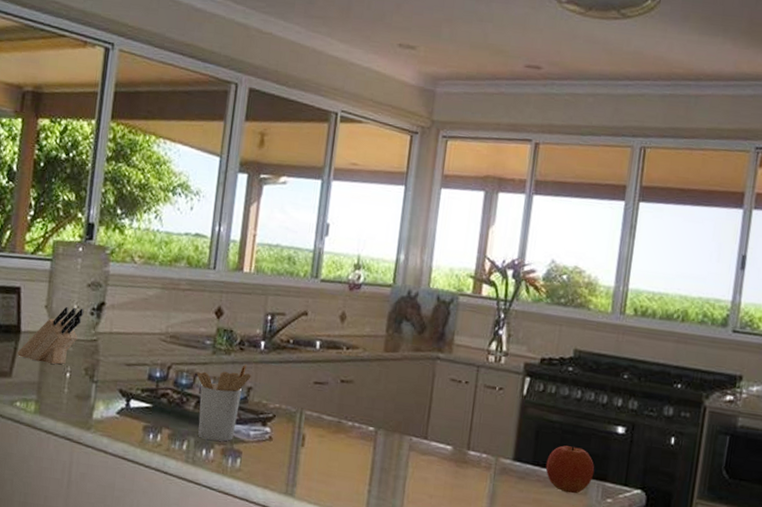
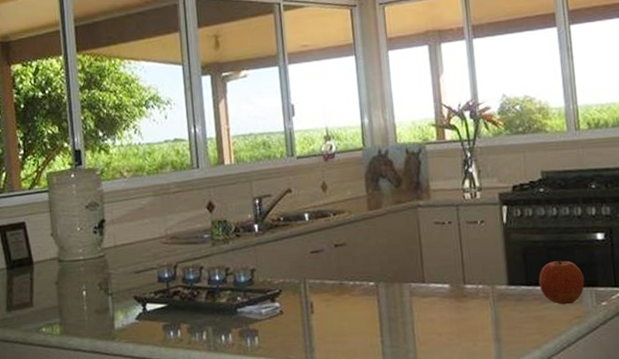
knife block: present [17,307,84,365] -> none [33,229,88,287]
utensil holder: present [196,364,252,442] -> none [201,248,252,326]

